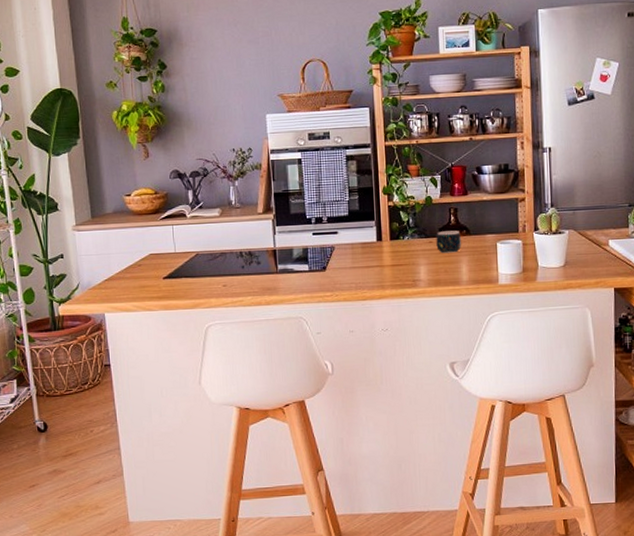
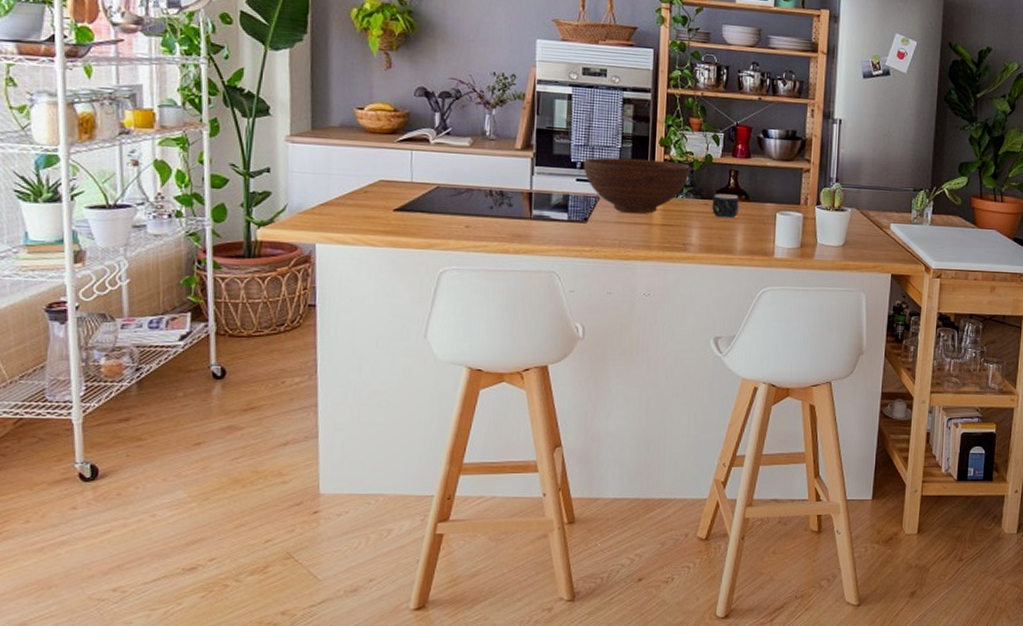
fruit bowl: none [318,207,413,259] -> present [584,157,690,214]

